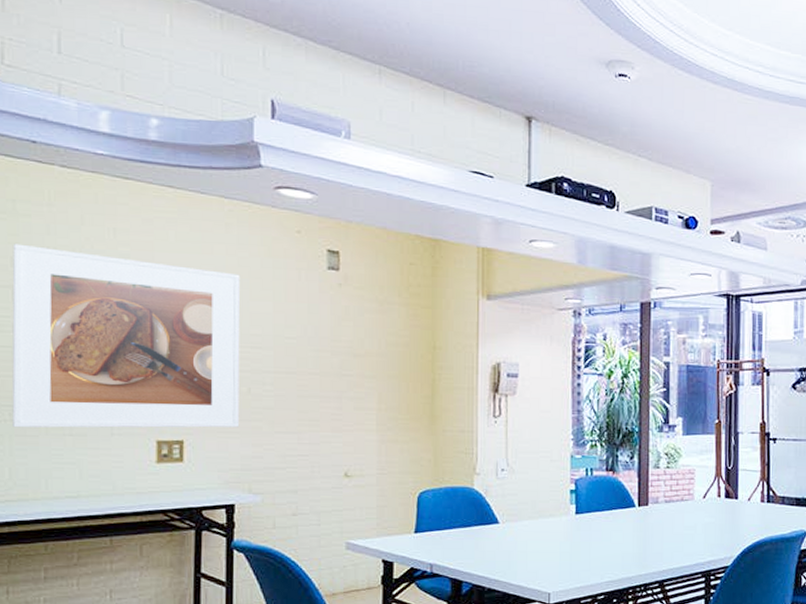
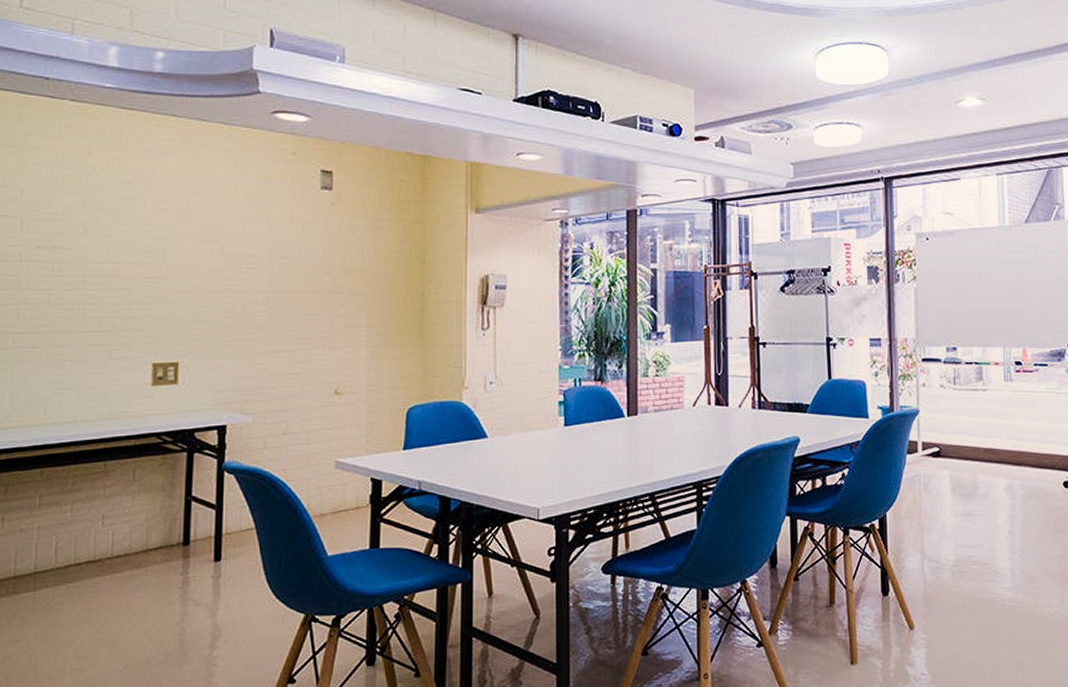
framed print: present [12,243,241,428] -> none [15,175,237,355]

